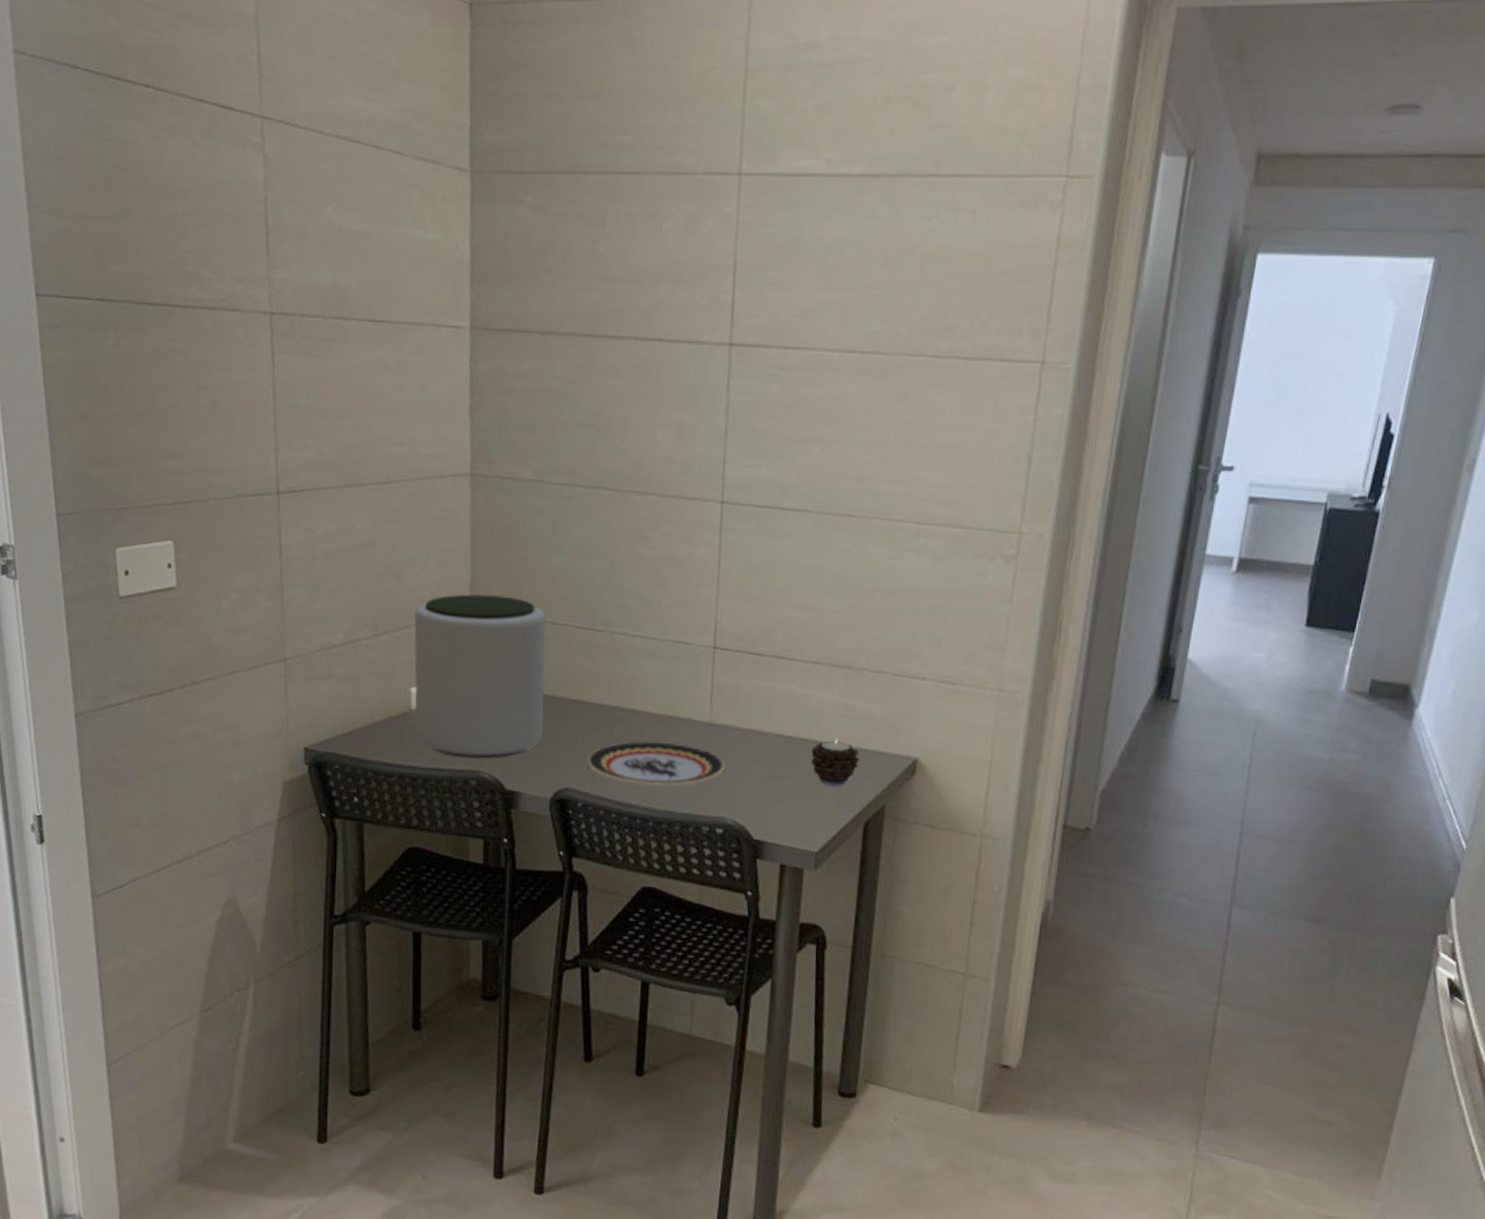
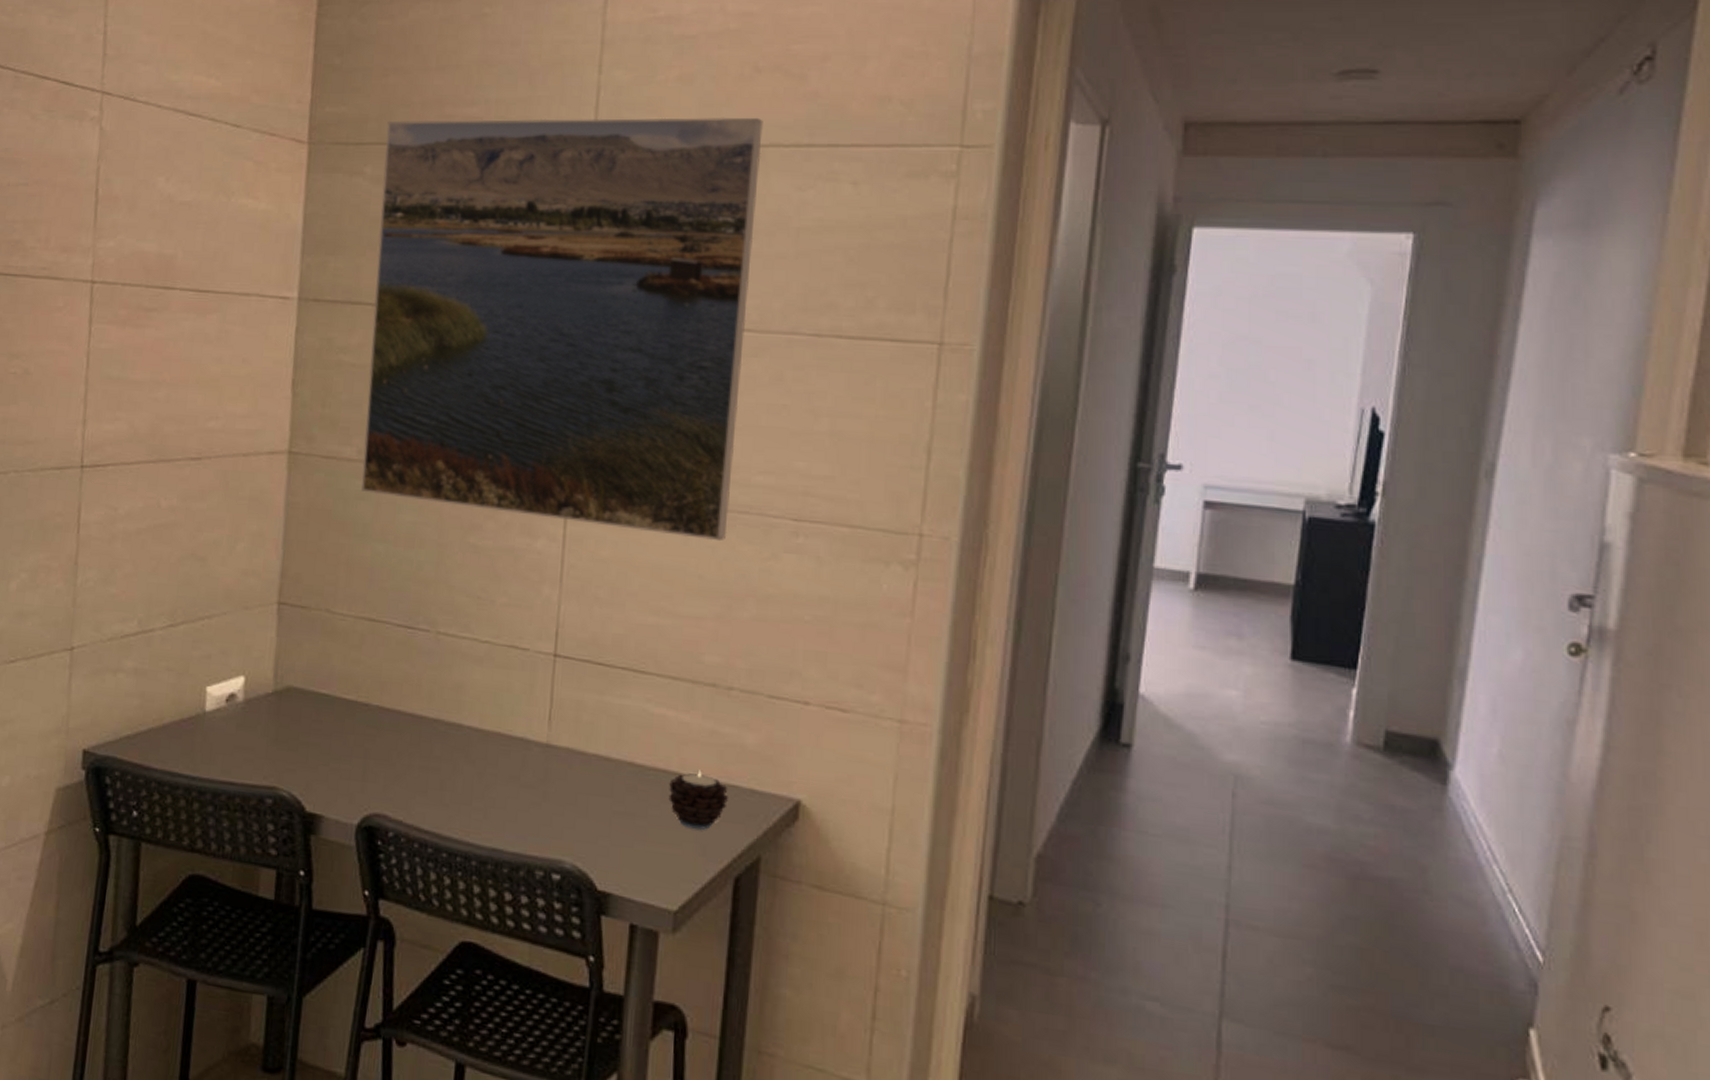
plant pot: present [414,593,546,759] -> none [208,583,363,773]
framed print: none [538,147,894,544] -> present [361,117,763,541]
plate: present [587,741,726,786] -> none [402,762,566,819]

